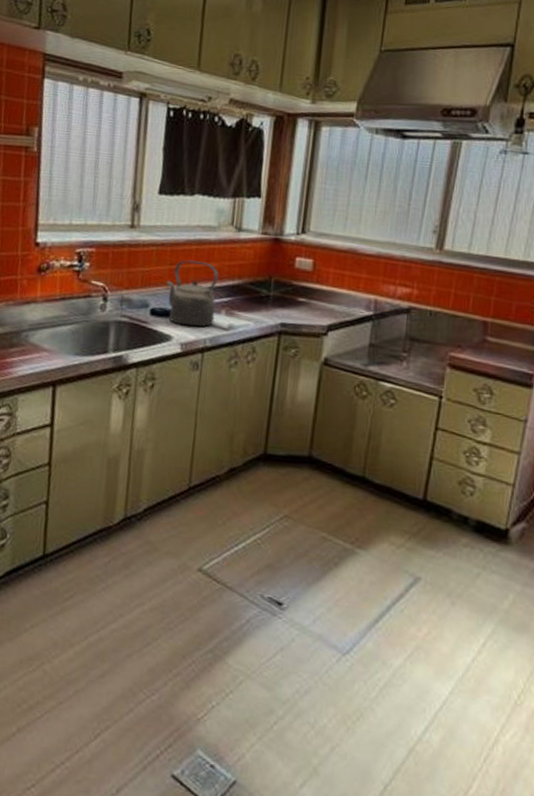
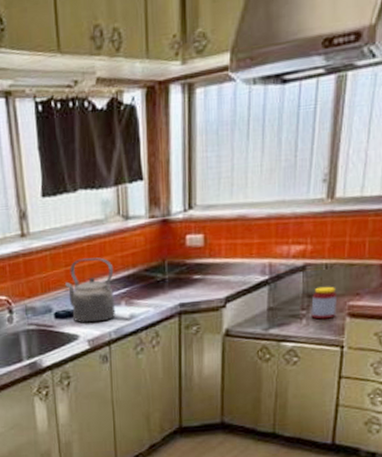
jar: none [412,332,439,366] -> present [311,286,336,319]

